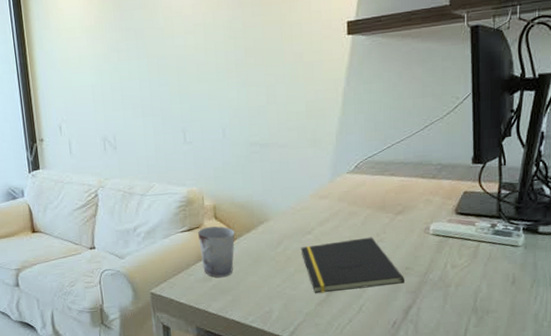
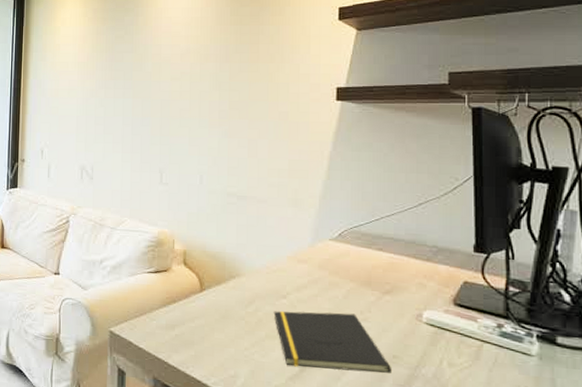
cup: present [198,226,235,277] -> none [165,272,204,328]

